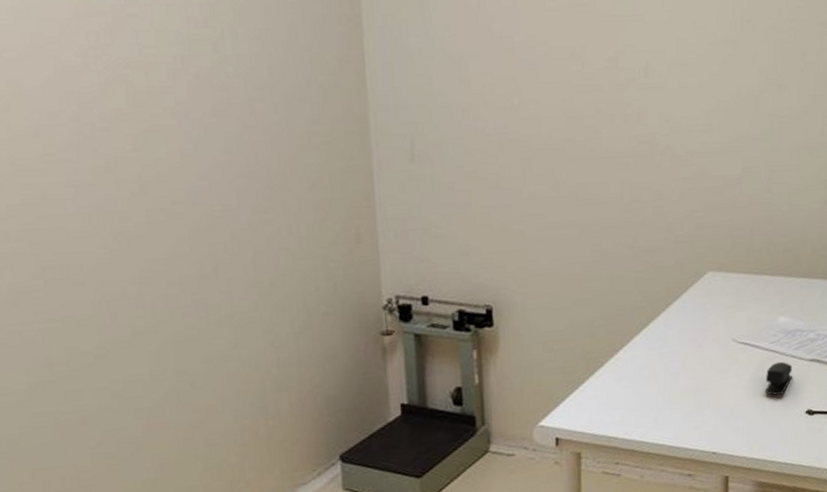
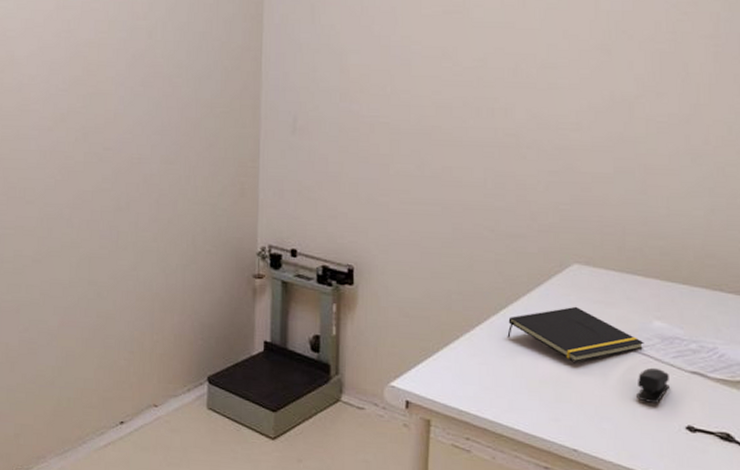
notepad: none [649,314,771,369] -> present [507,306,644,362]

